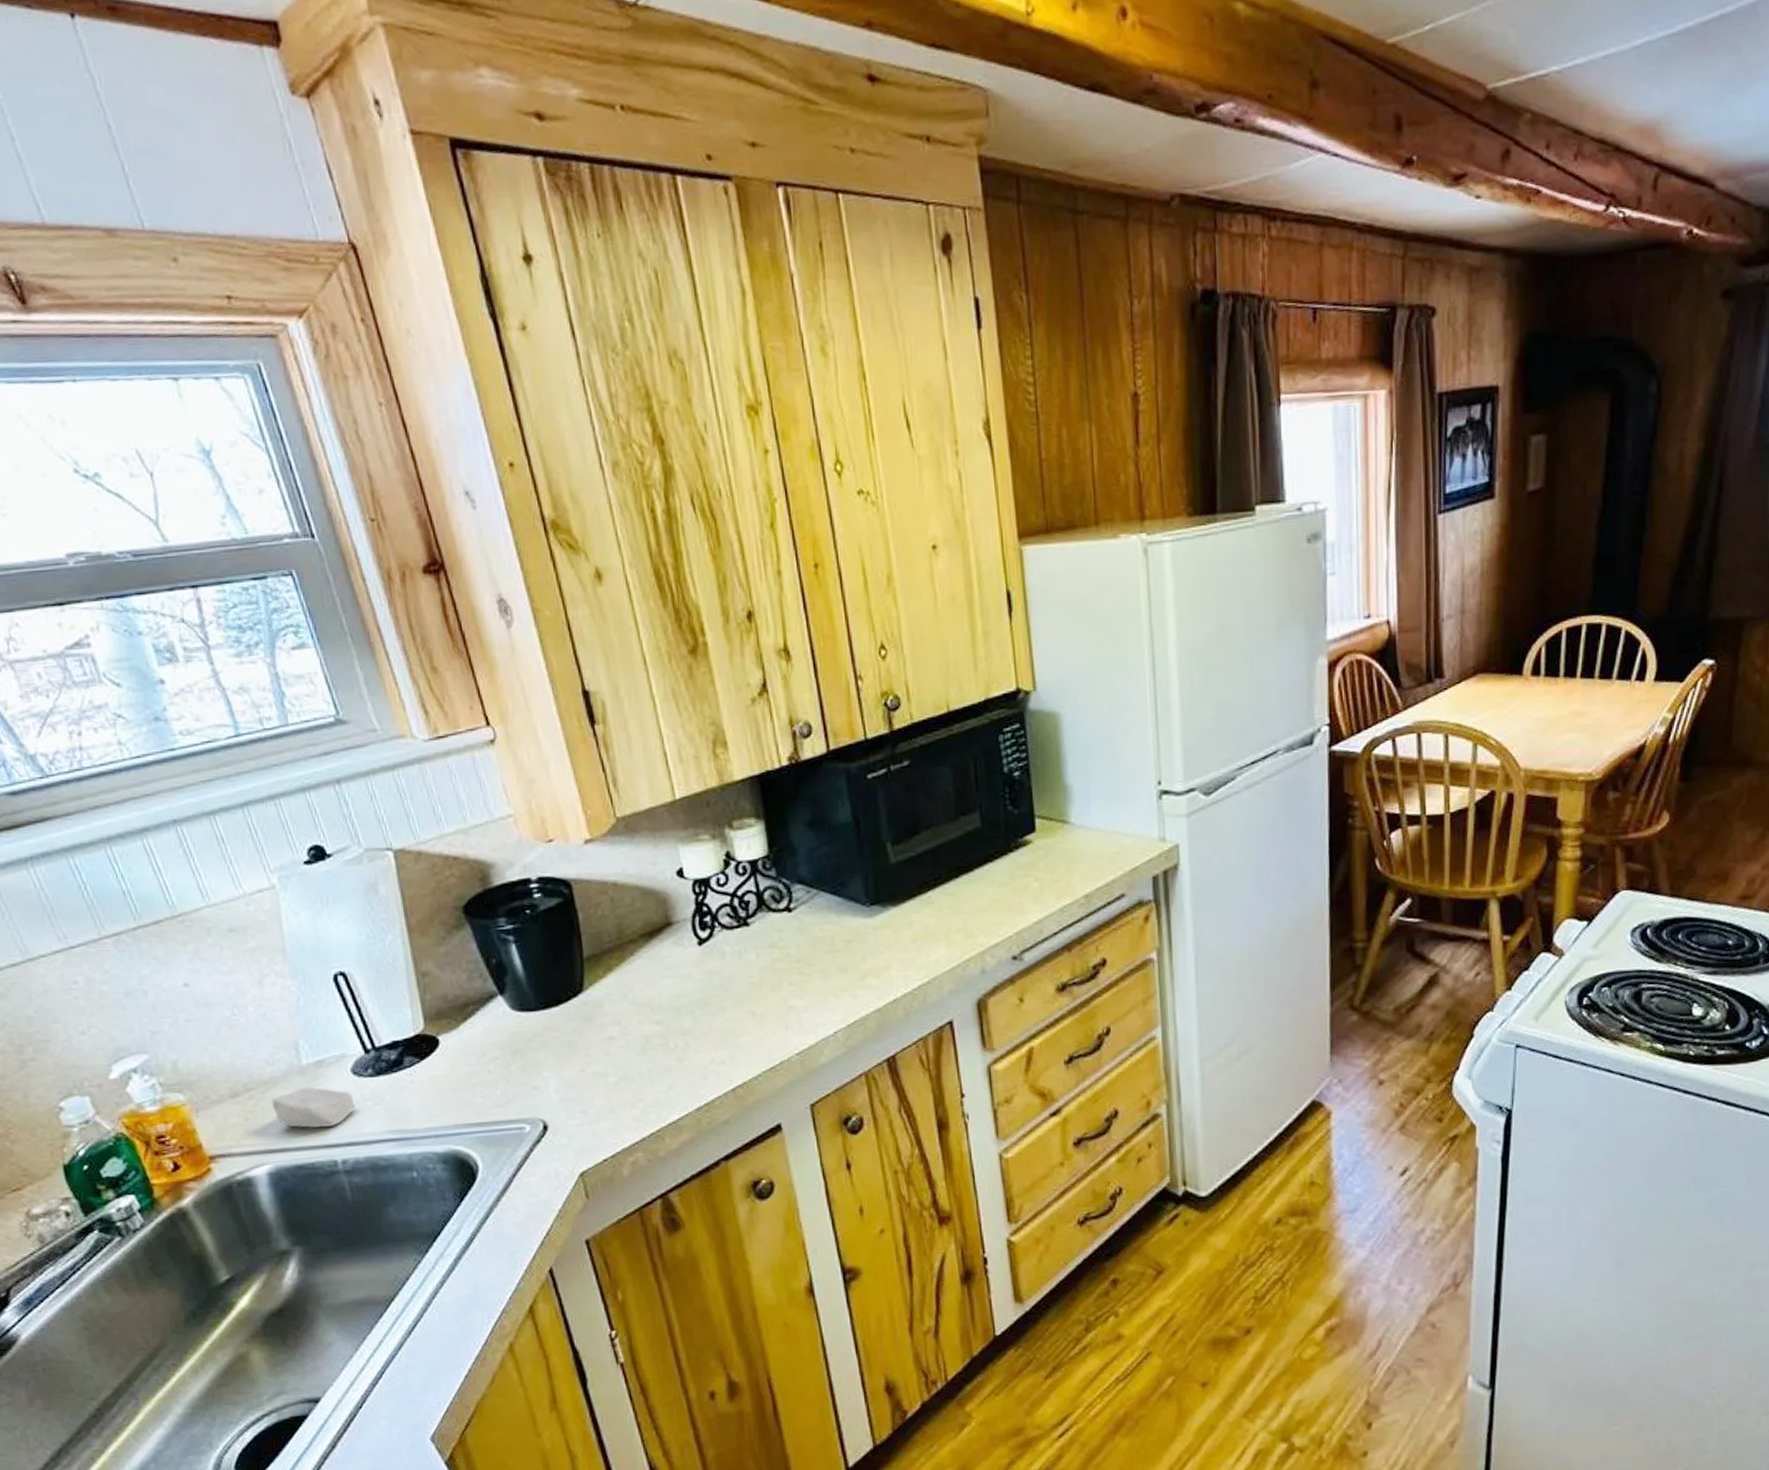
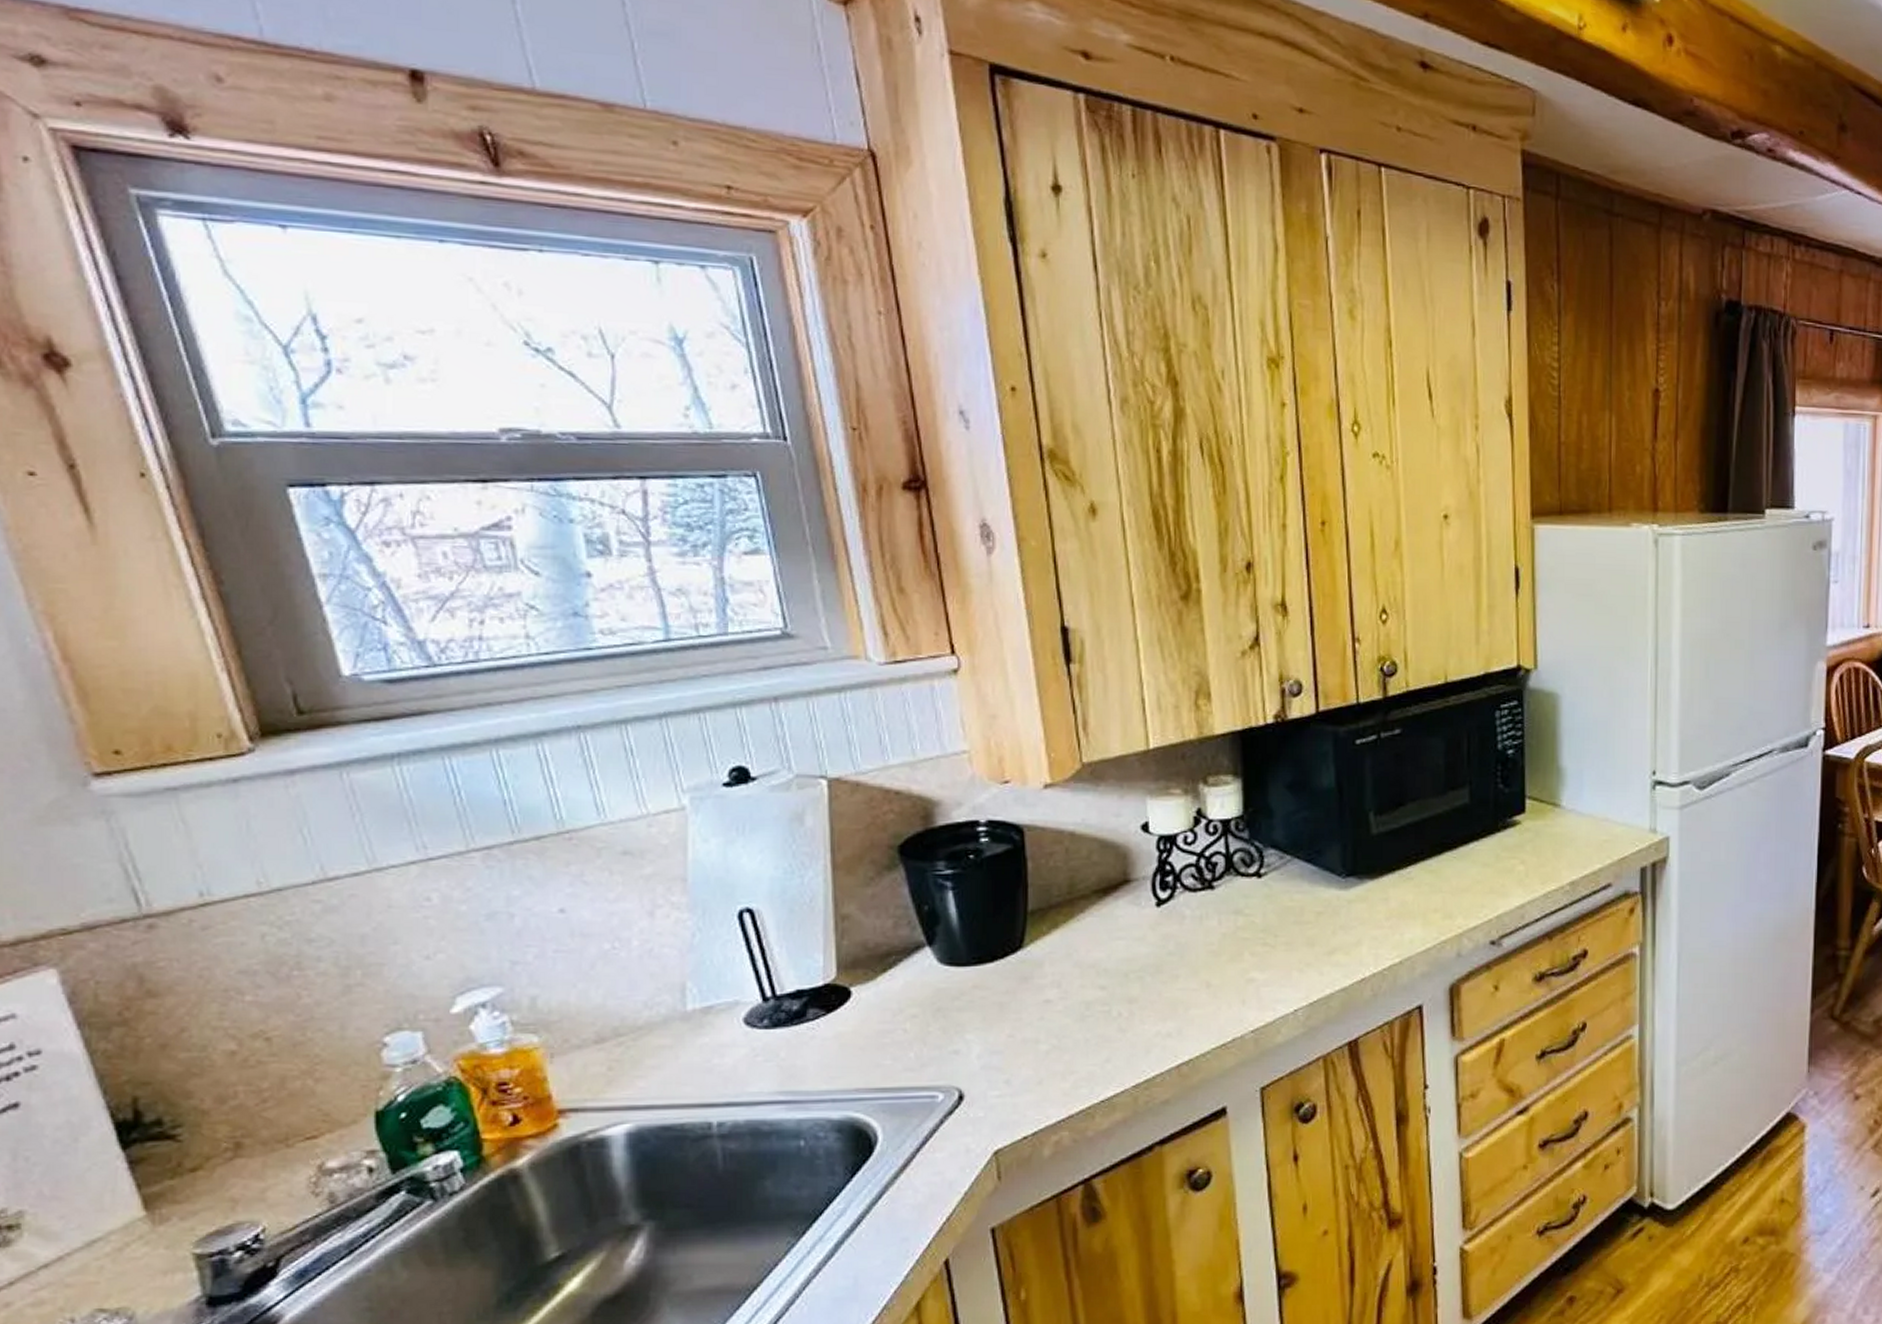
soap bar: present [271,1086,356,1129] -> none [643,1036,743,1084]

